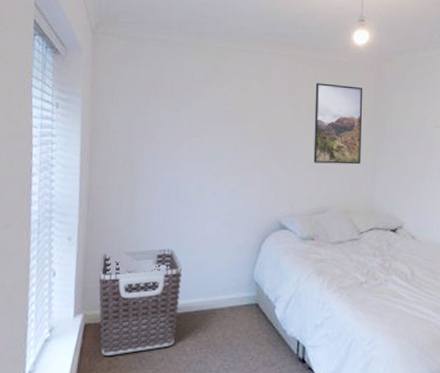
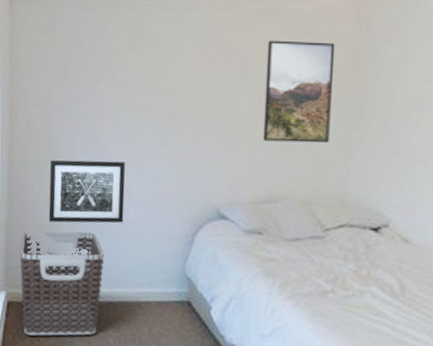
wall art: none [128,182,202,242] -> present [48,160,126,223]

